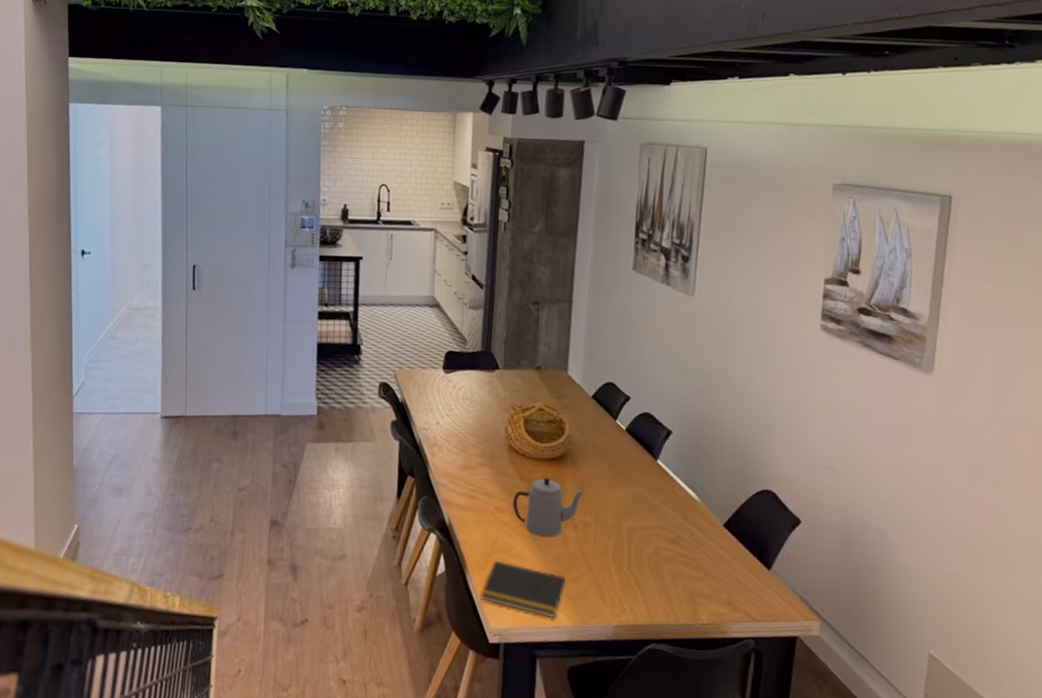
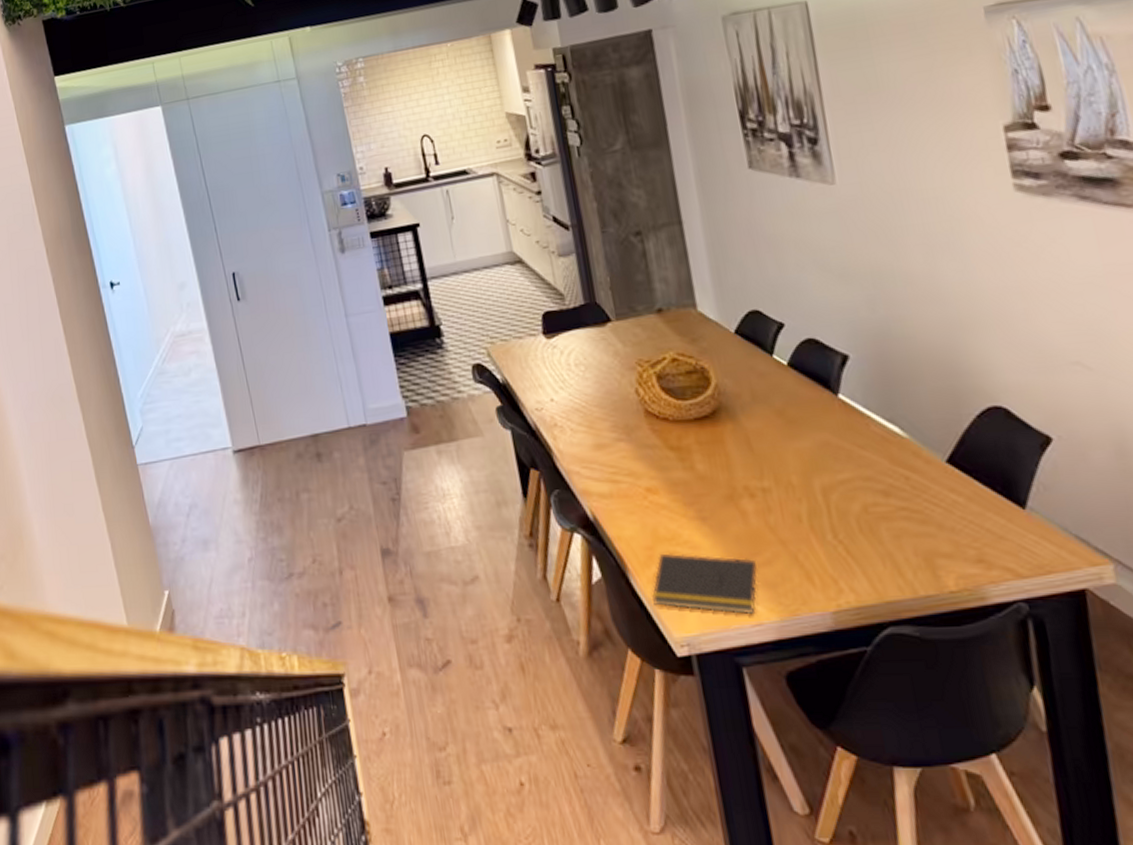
teapot: present [513,477,583,538] -> none [665,441,753,516]

